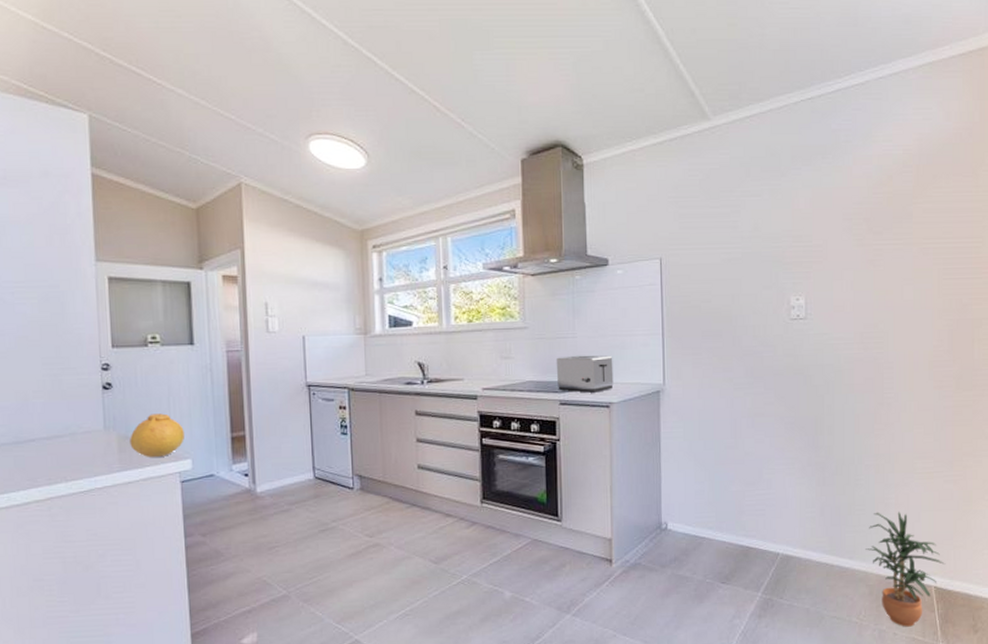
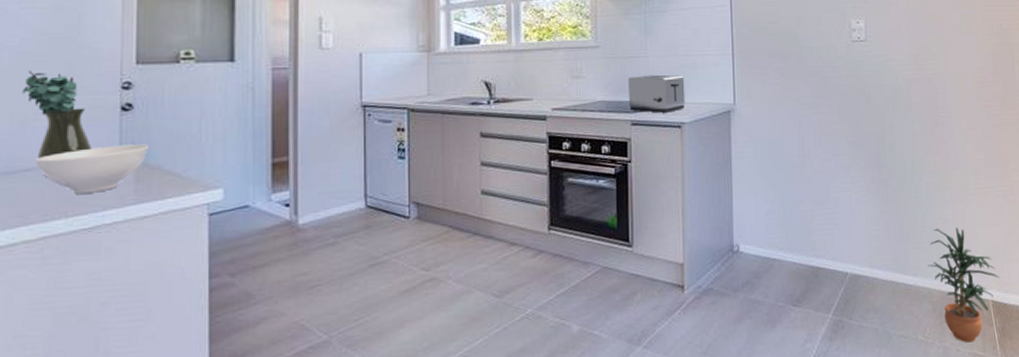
vase: none [22,354,82,431] -> present [22,70,93,159]
bowl: none [37,419,128,463] -> present [35,144,149,195]
fruit: present [130,413,184,457] -> none [150,137,216,187]

